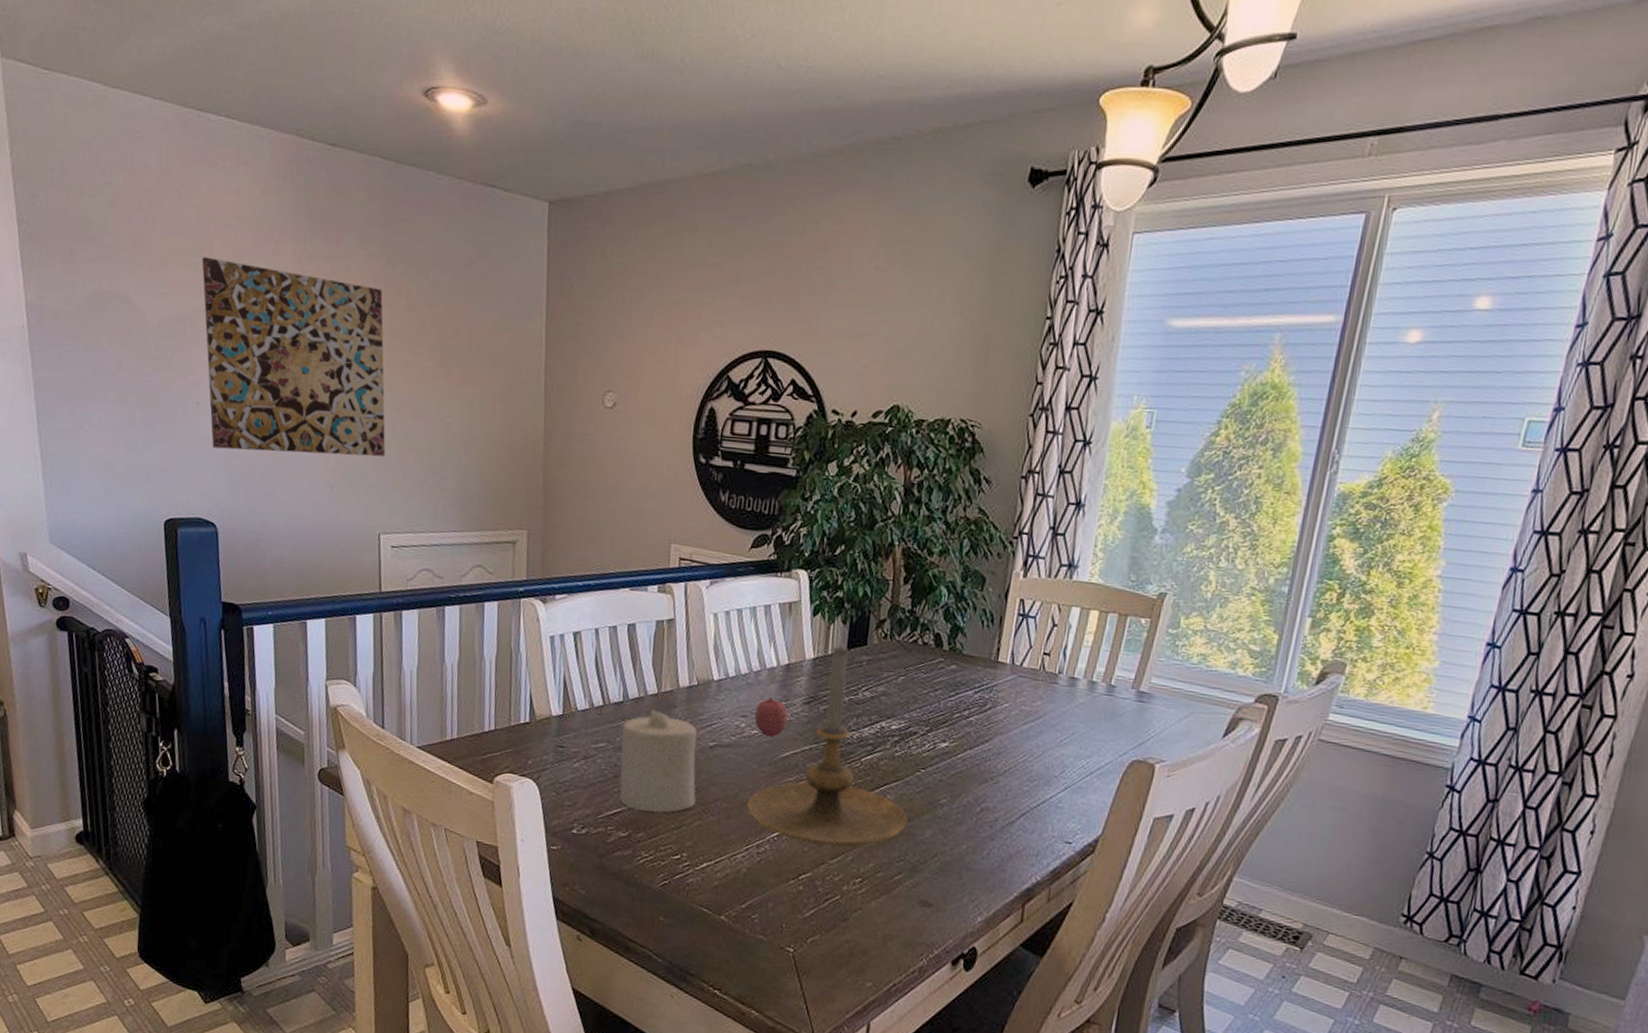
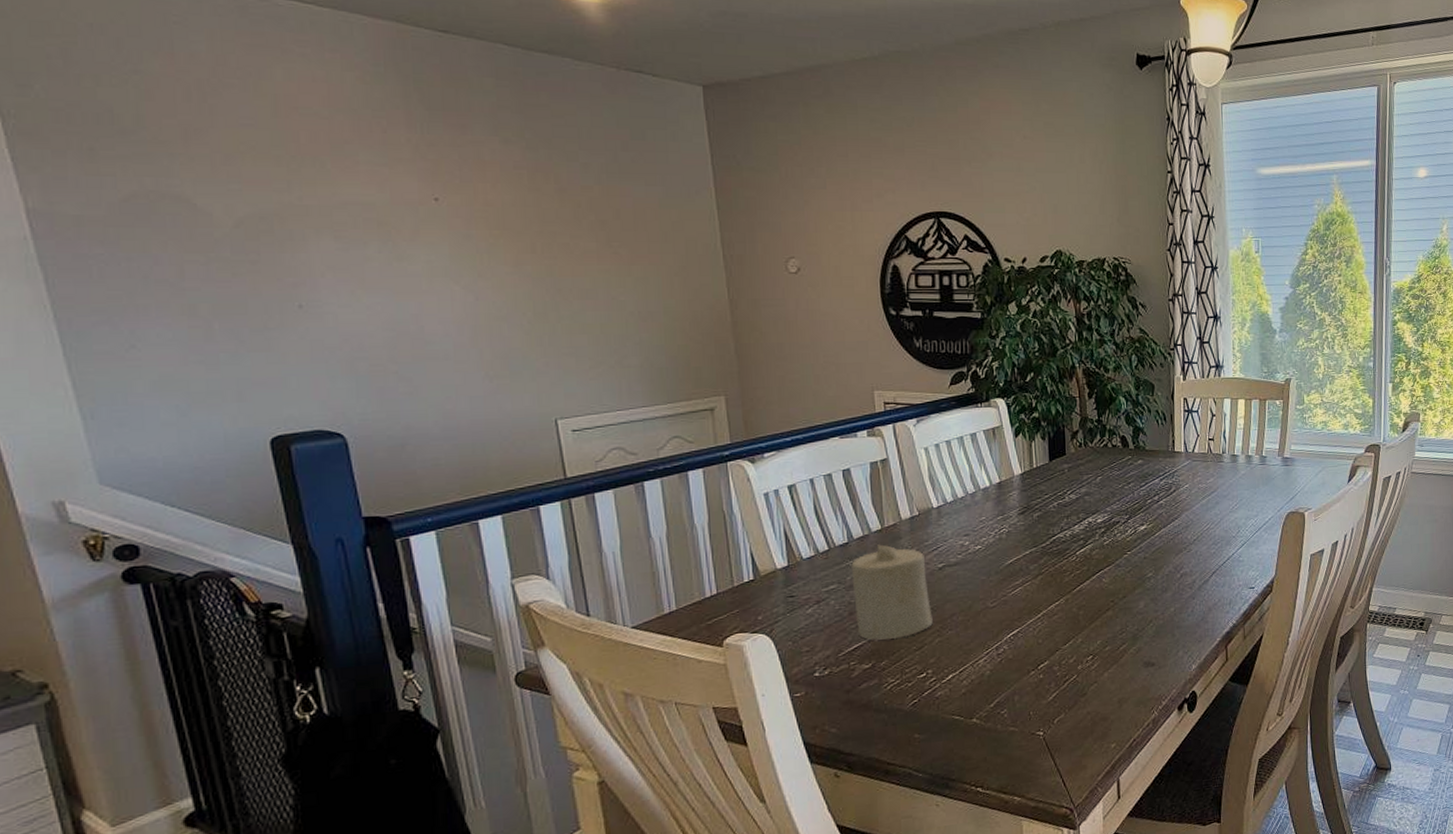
wall art: present [201,257,386,457] -> none [286,149,551,353]
candle holder: present [747,645,908,847] -> none [982,458,1123,636]
fruit: present [754,696,788,738] -> none [976,513,1007,550]

